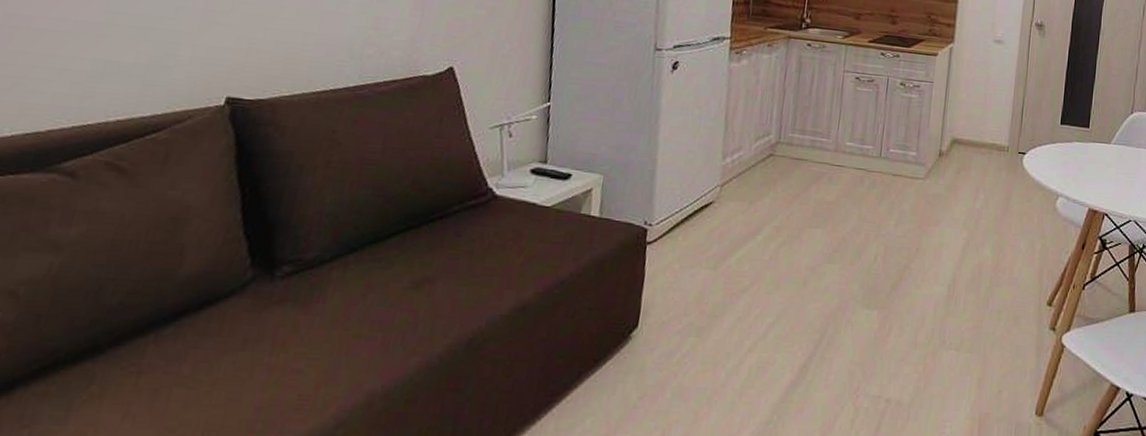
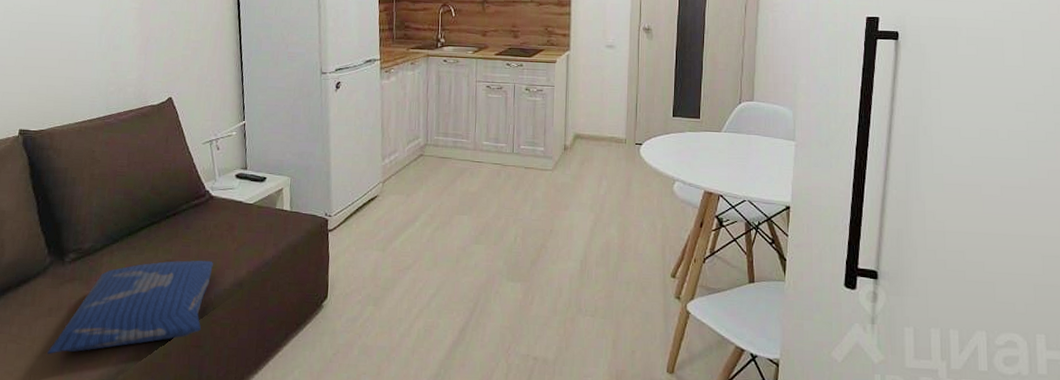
cushion: none [233,277,489,403] -> present [47,260,213,355]

